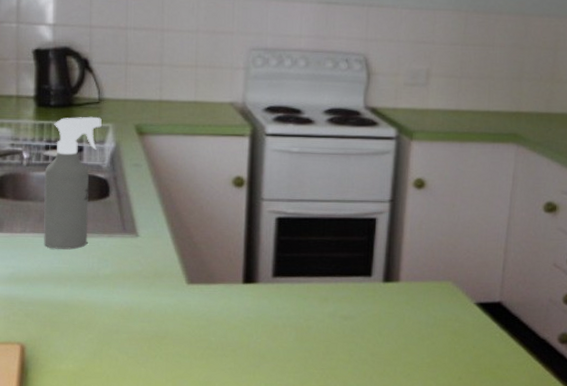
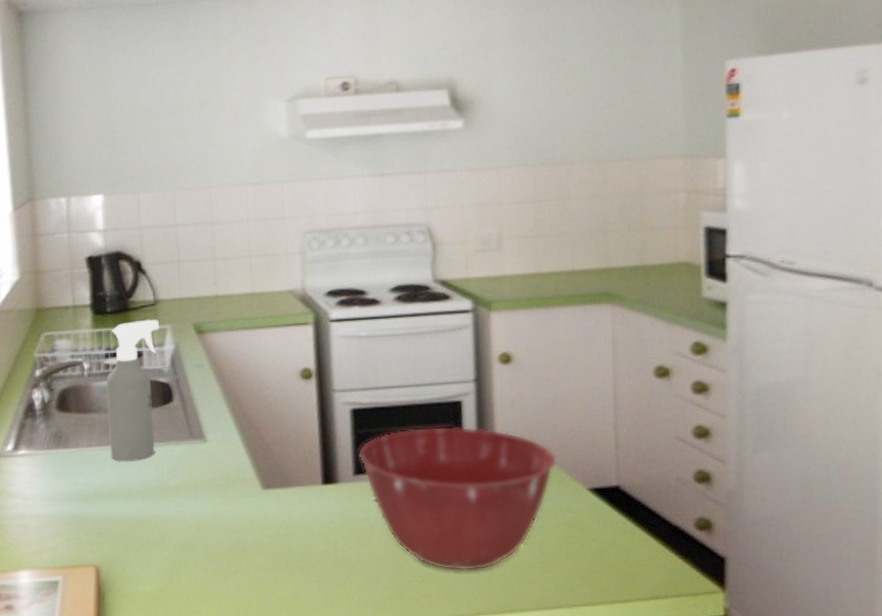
mixing bowl: none [279,238,452,368] -> present [358,426,557,572]

